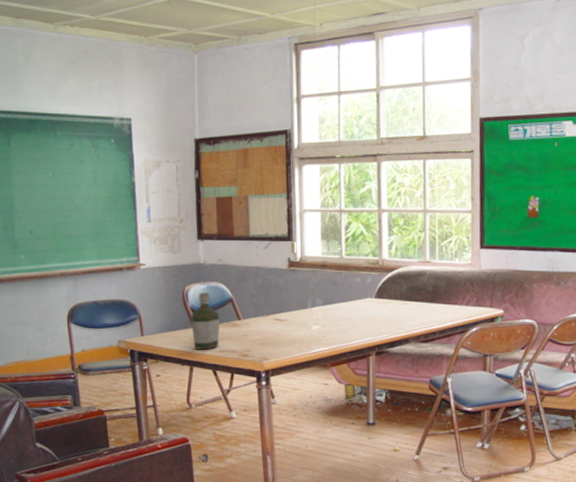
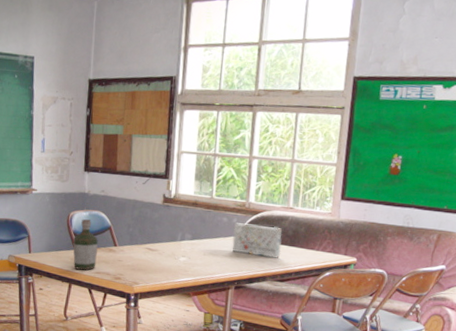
board game: none [368,282,422,318] -> present [232,222,283,259]

